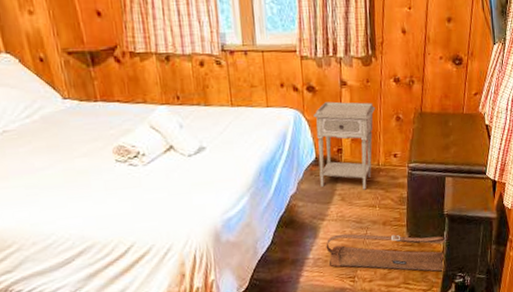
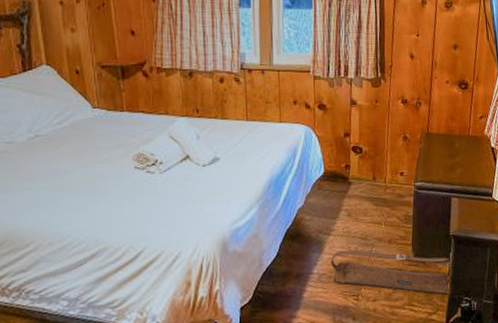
nightstand: present [313,101,376,190] -> none [323,119,384,207]

